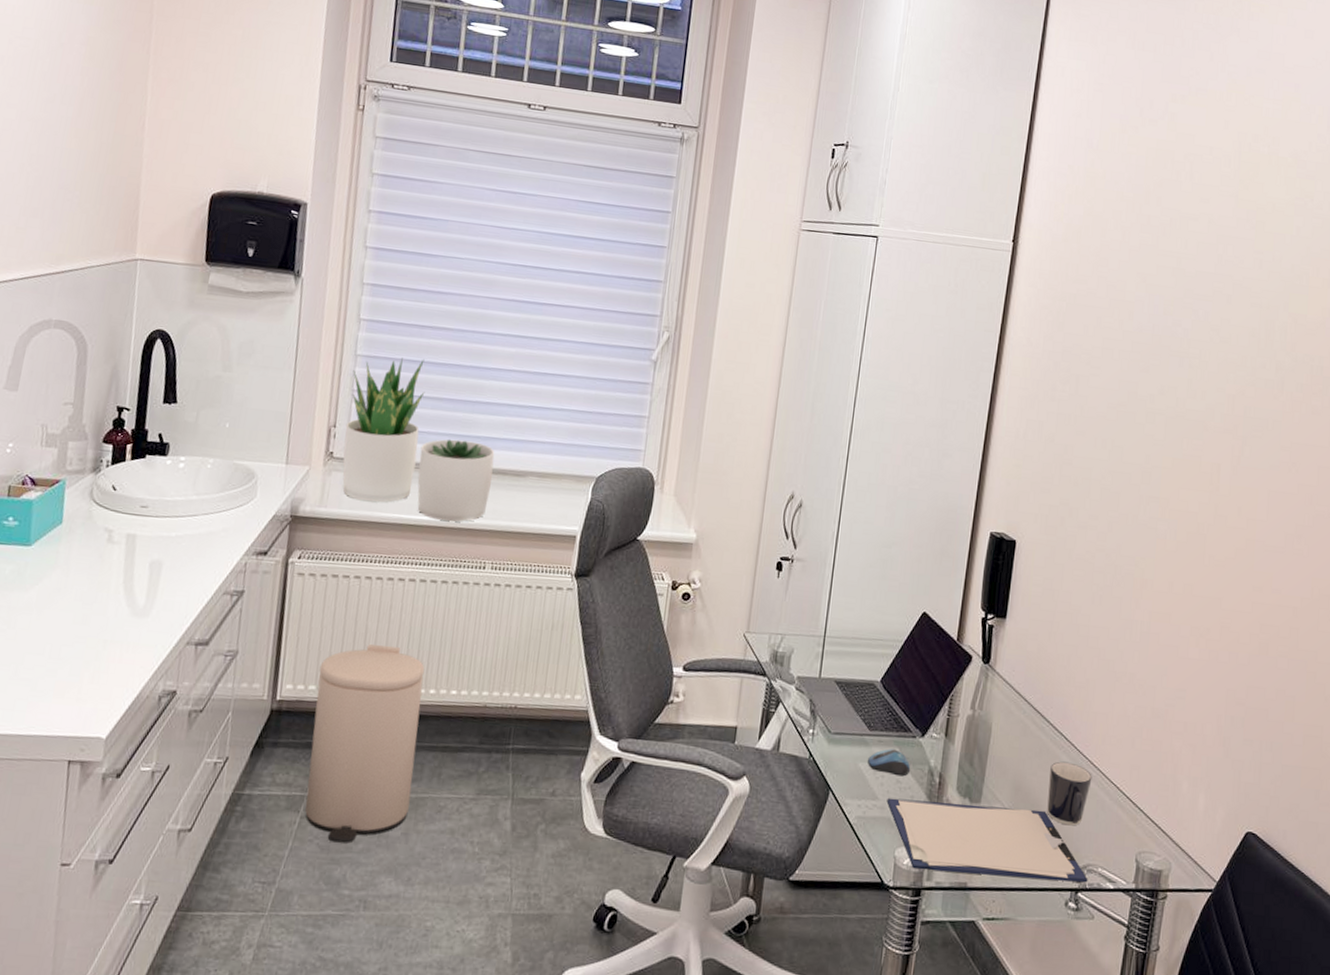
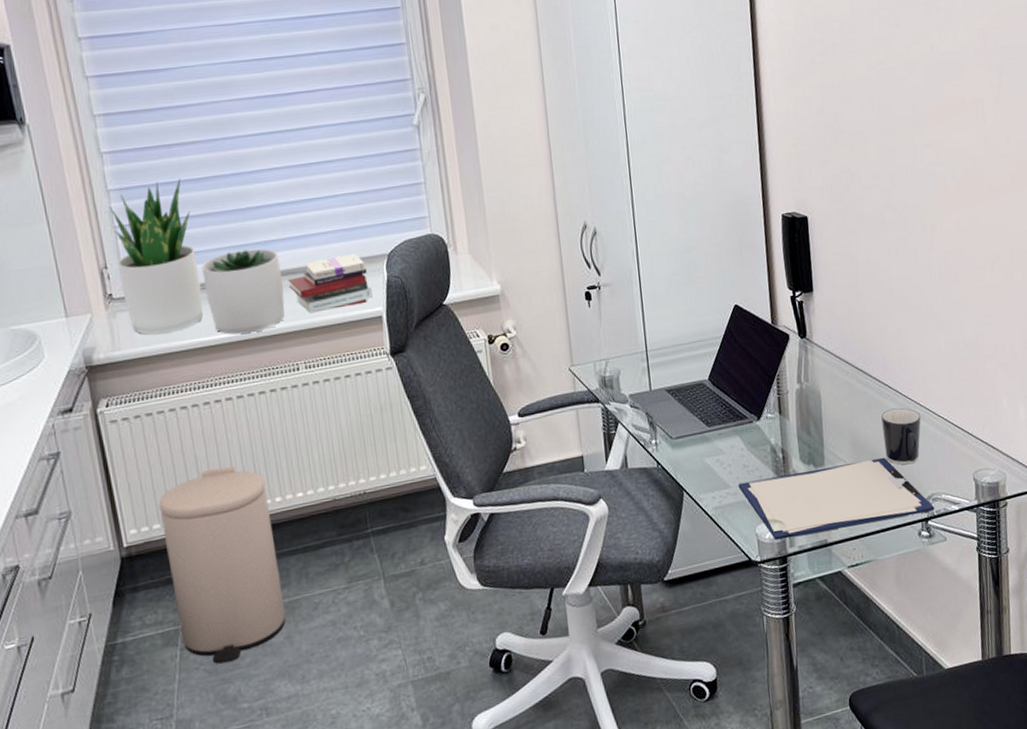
books: none [496,467,573,519] -> present [287,253,373,314]
computer mouse: present [868,749,910,777] -> none [713,437,753,463]

